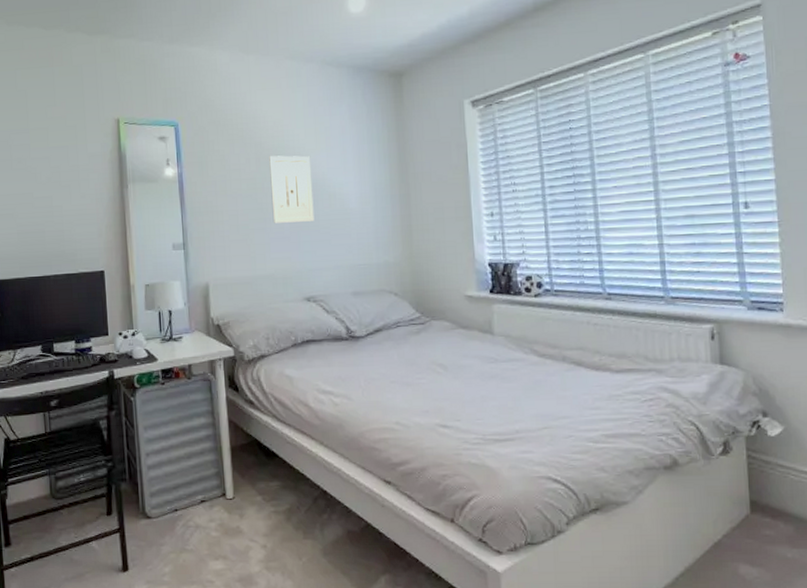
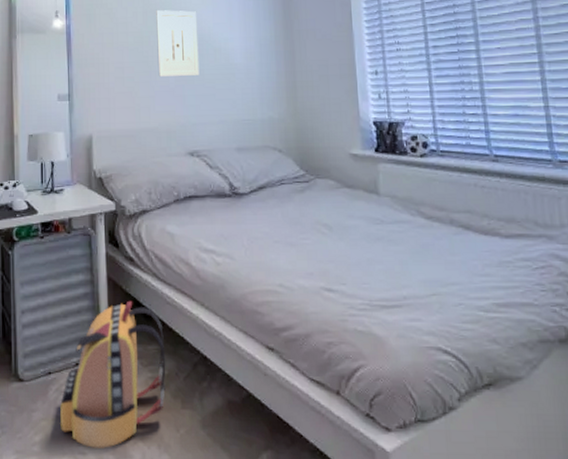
backpack: none [187,441,288,577] -> present [60,300,166,448]

